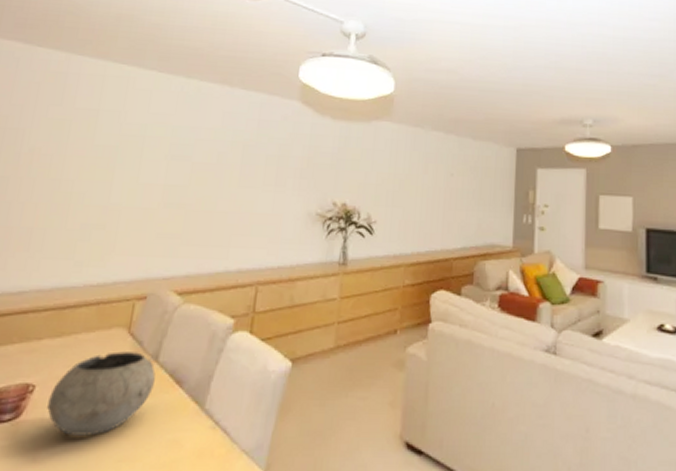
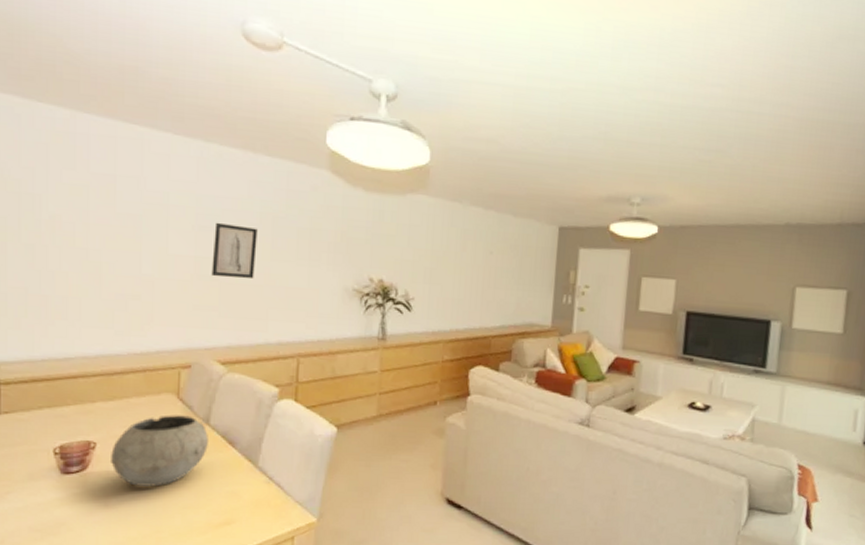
wall art: none [178,151,228,206] -> present [211,222,258,280]

